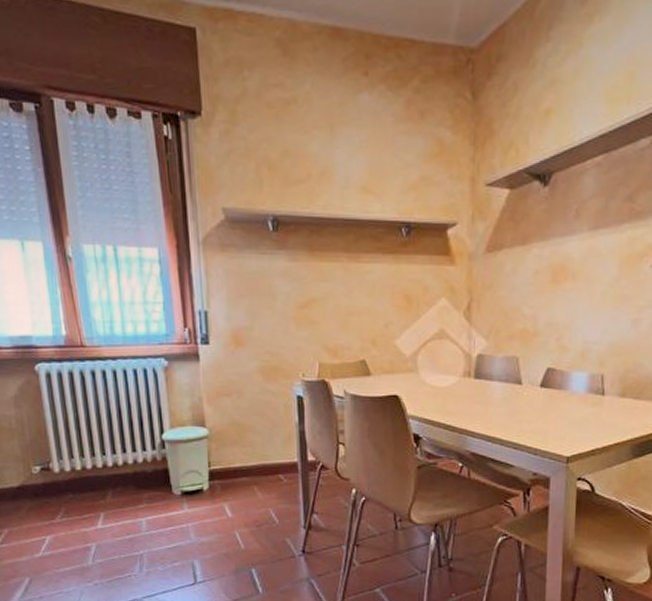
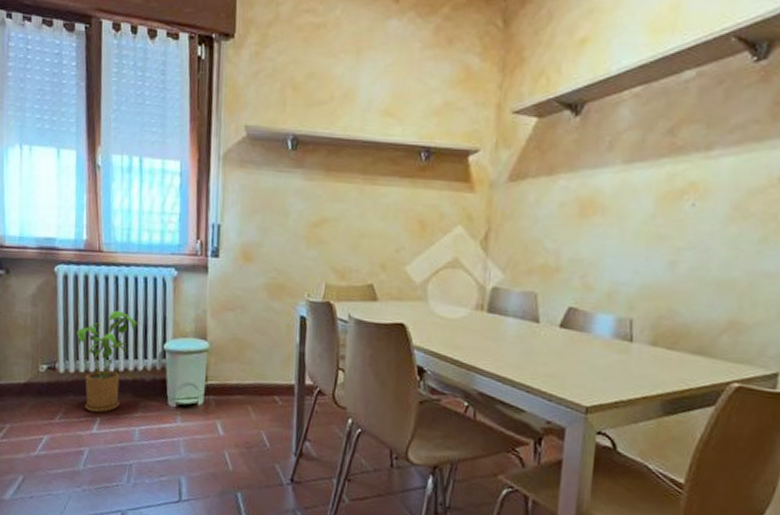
house plant: none [68,405,135,509] -> present [77,310,140,413]

